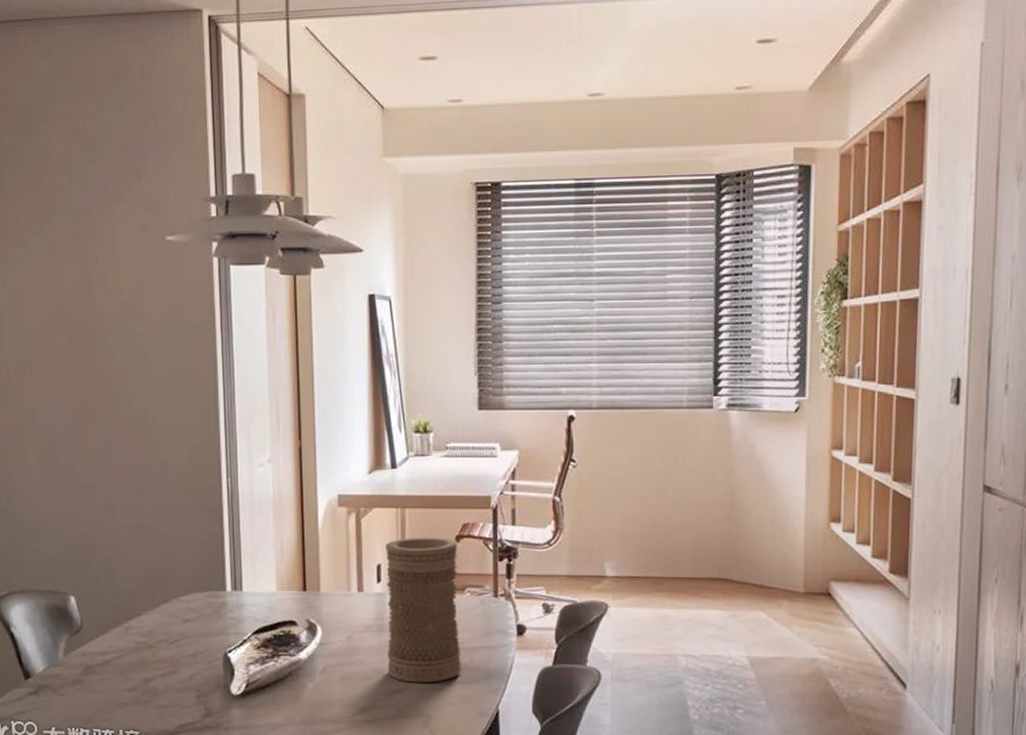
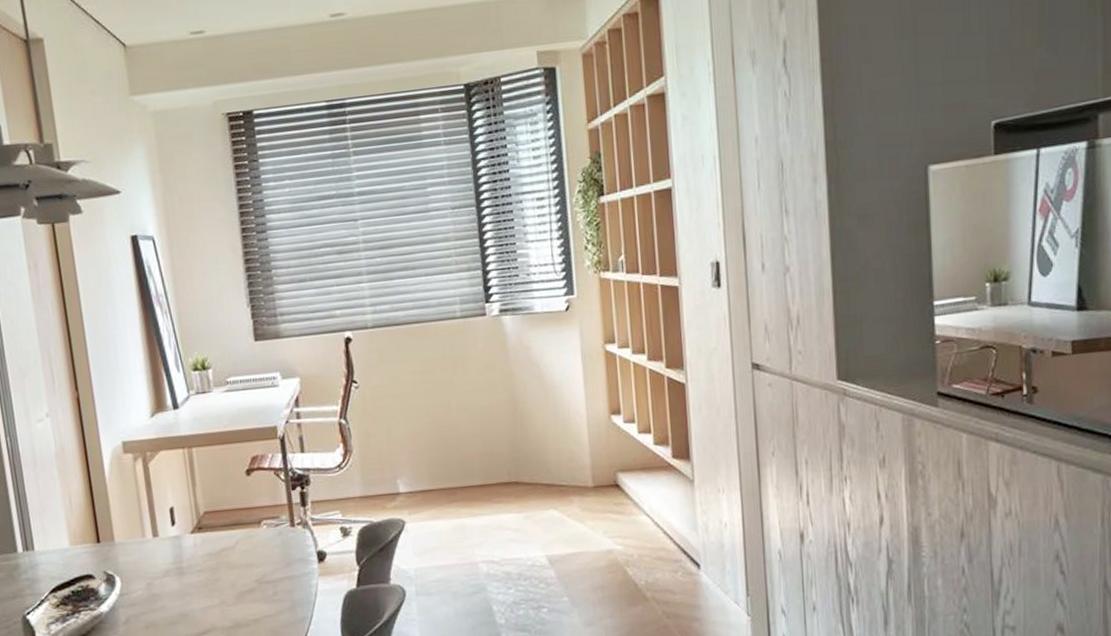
vase: present [386,537,462,683] -> none [176,473,267,623]

